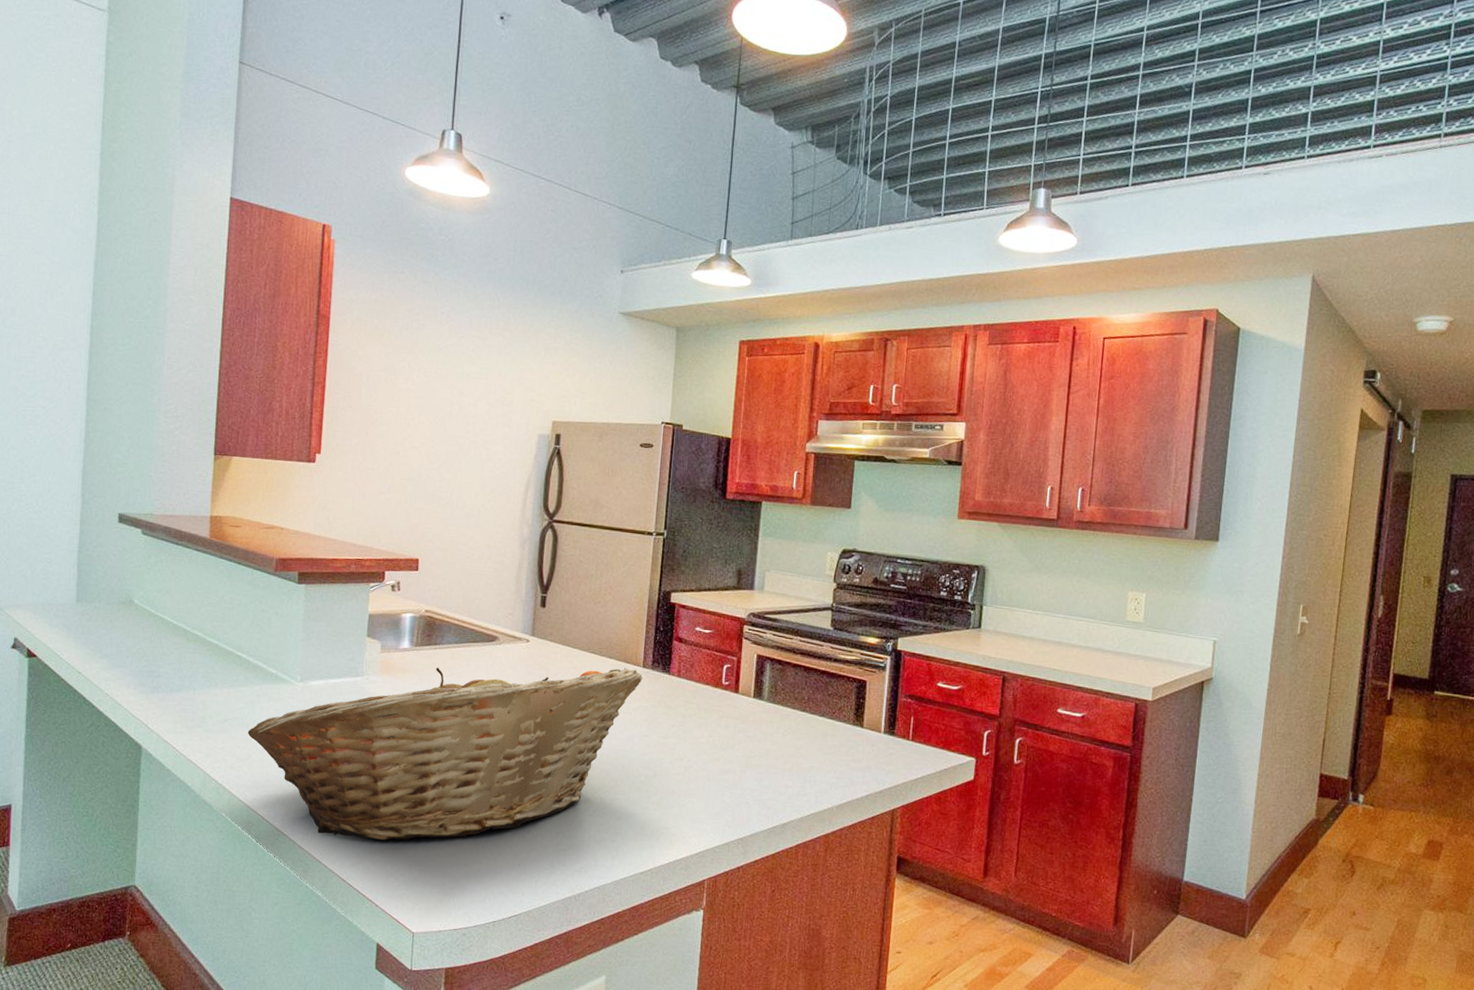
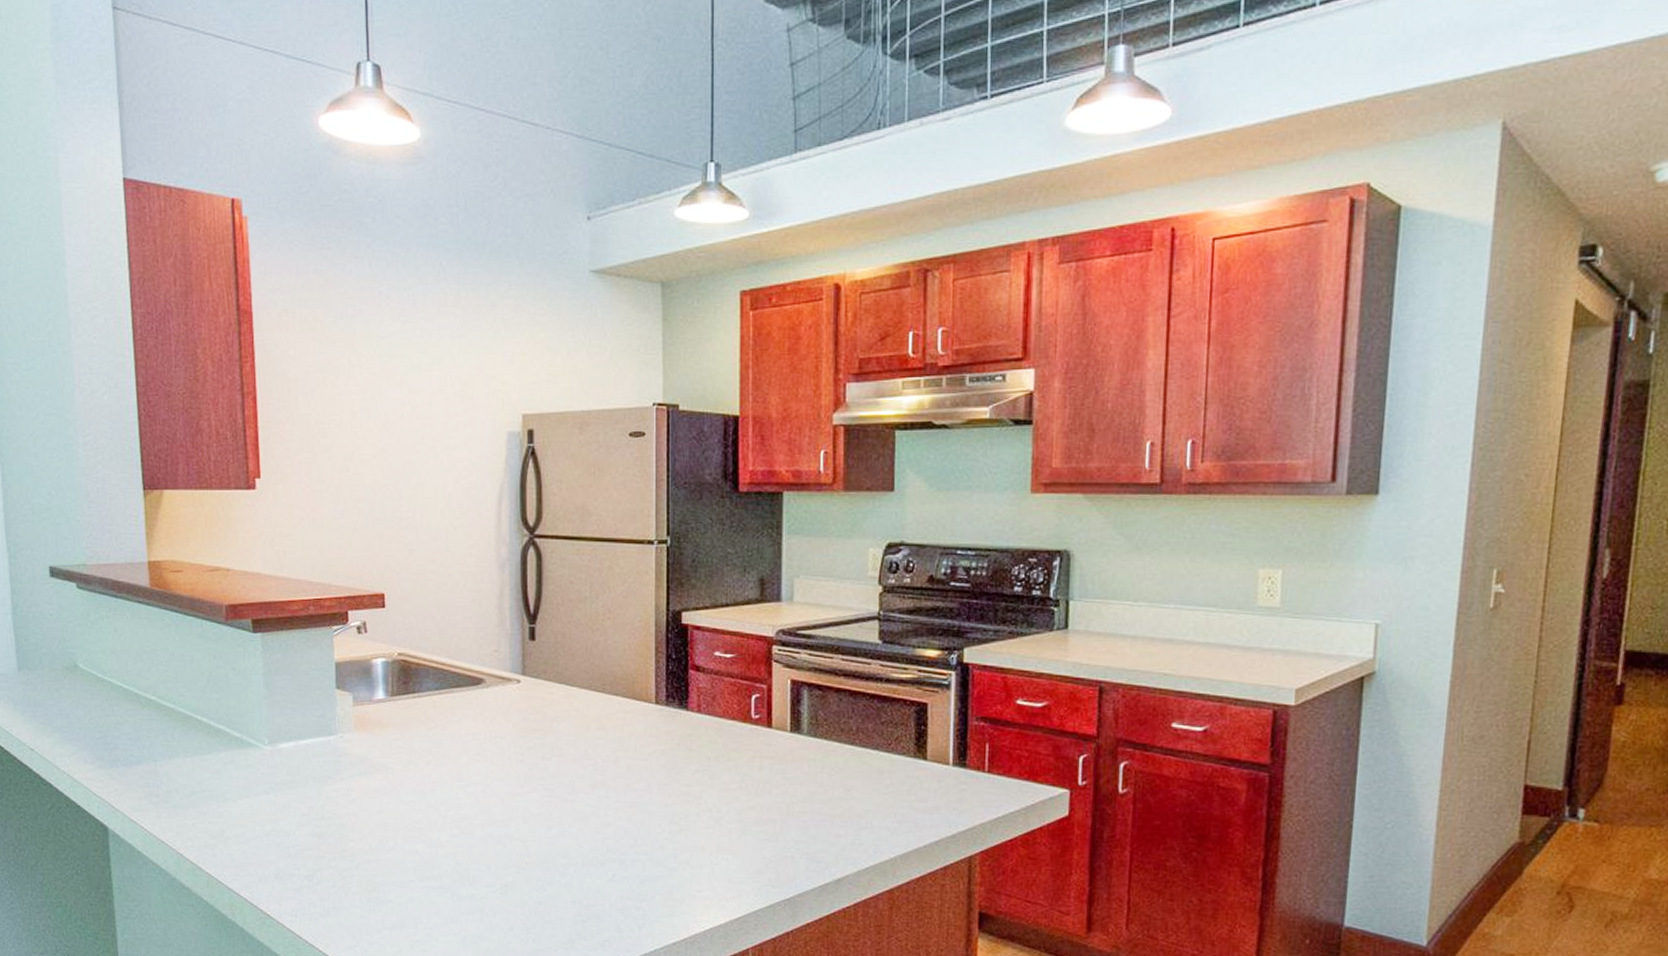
fruit basket: present [247,667,643,840] -> none [218,705,656,919]

